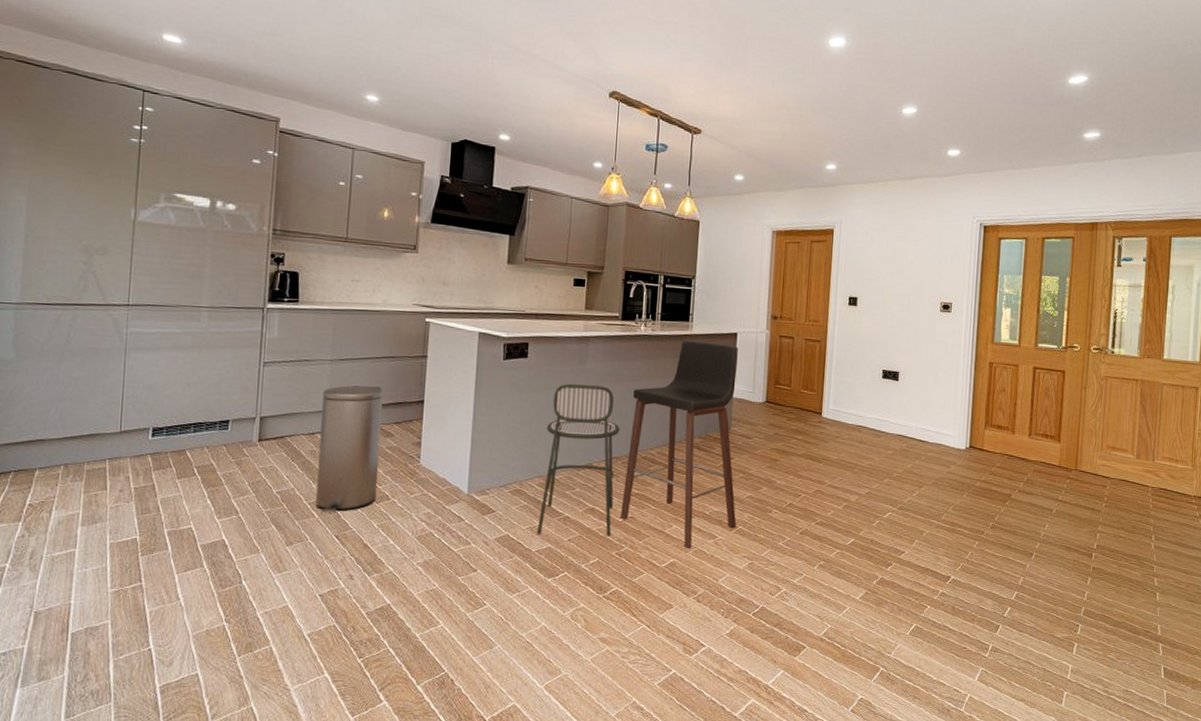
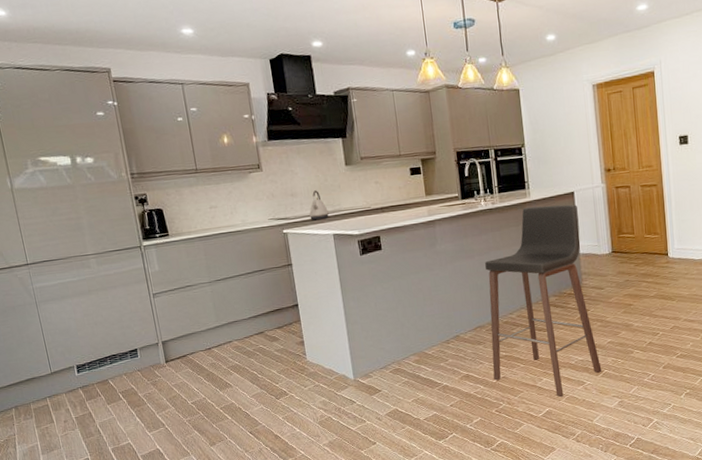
pedal bin: present [316,385,384,513] -> none [209,299,276,414]
kettle: none [458,283,479,315] -> present [309,190,329,221]
bar stool: present [537,383,620,537] -> none [411,263,488,405]

